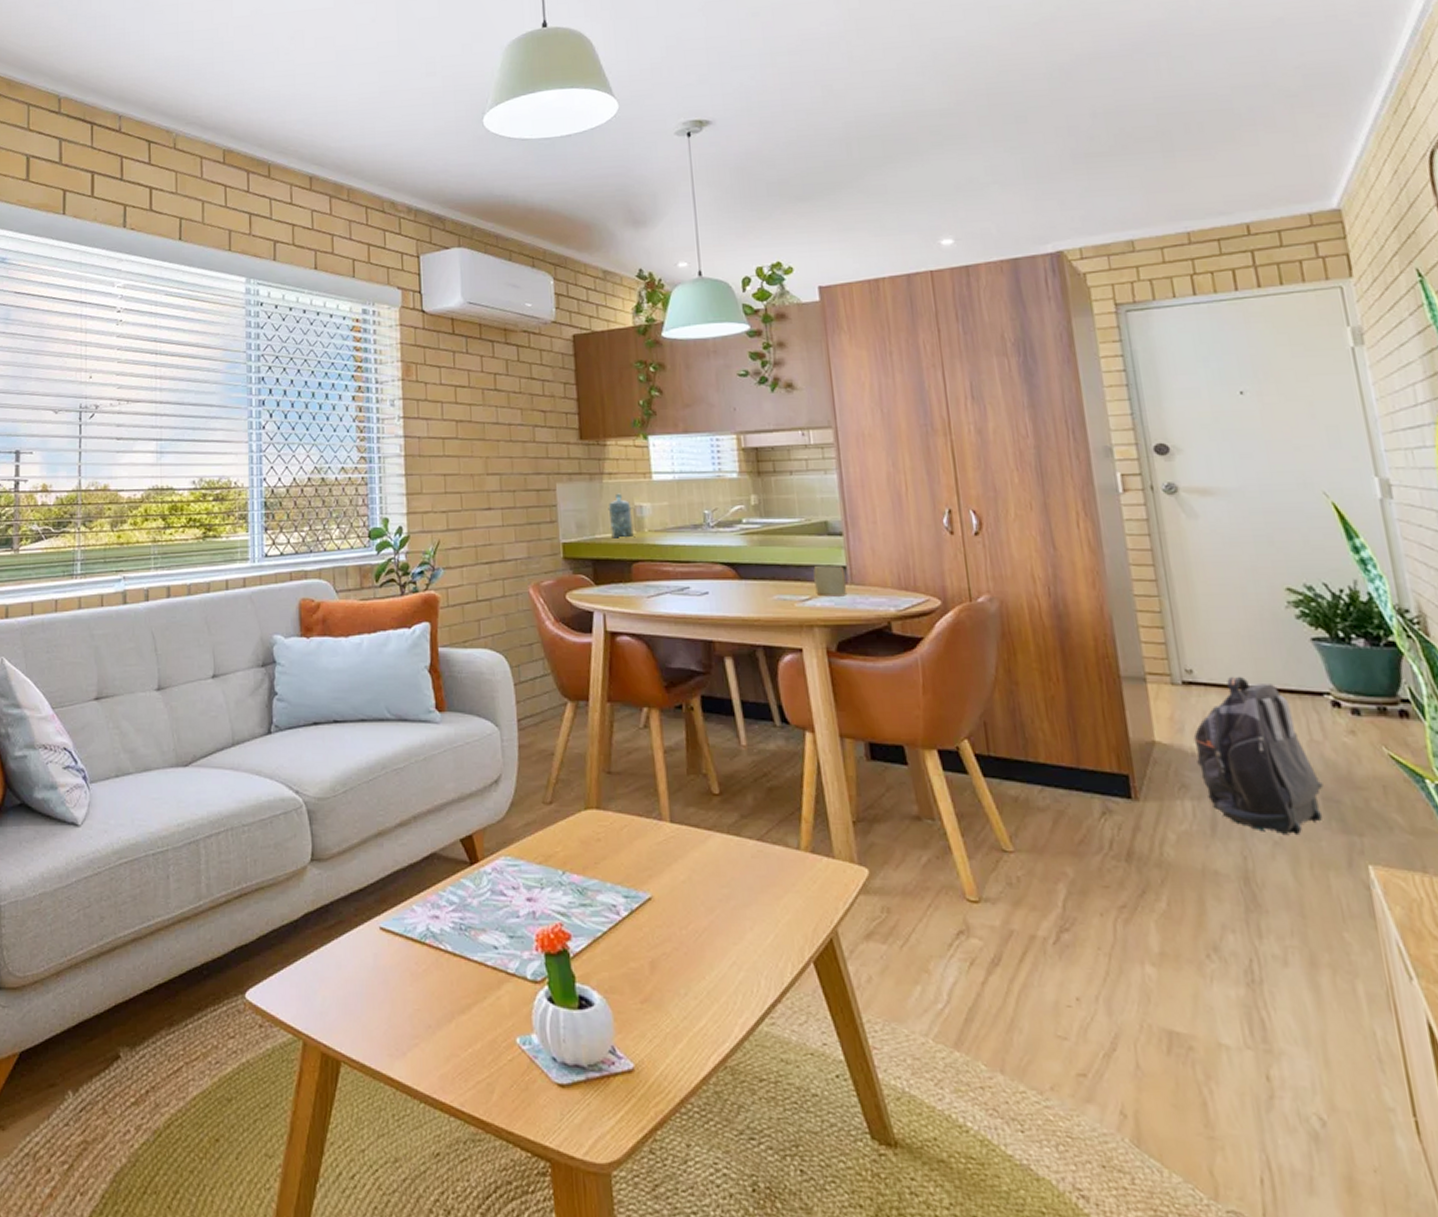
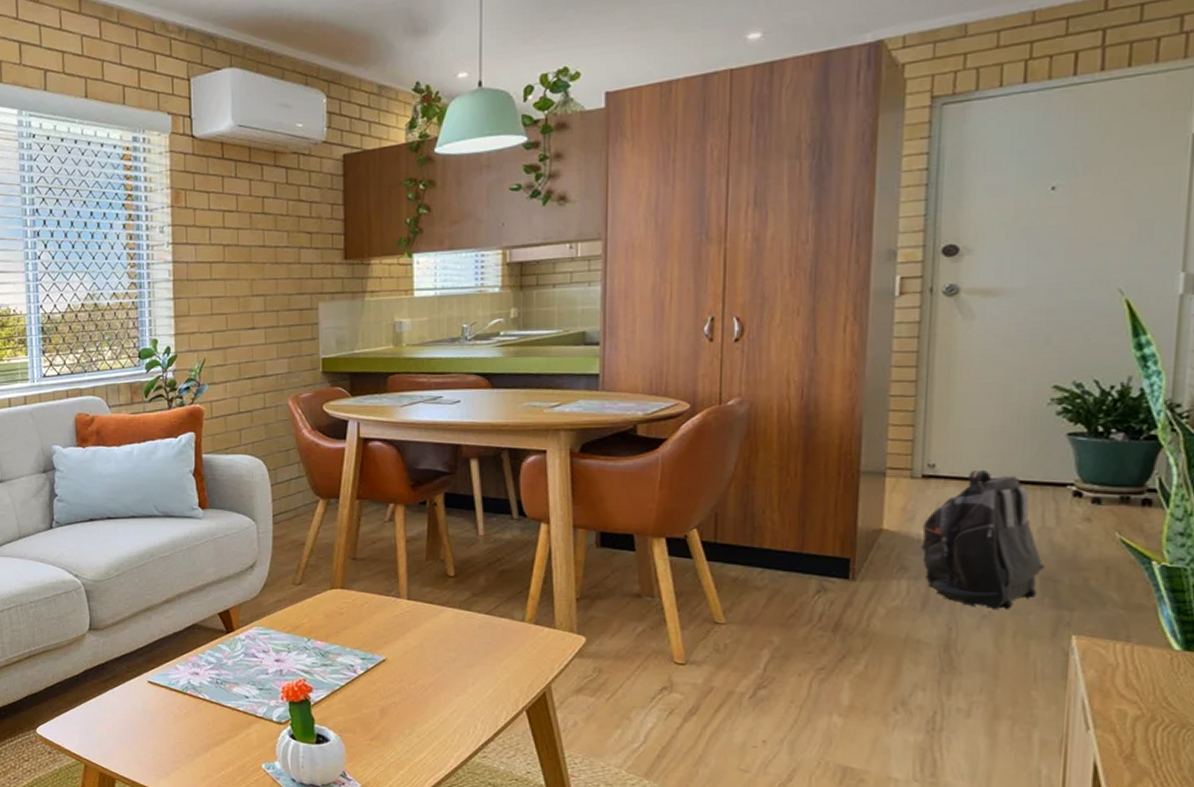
canister: present [608,493,634,538] -> none [368,310,392,353]
mug: present [813,565,847,597] -> none [566,373,598,403]

